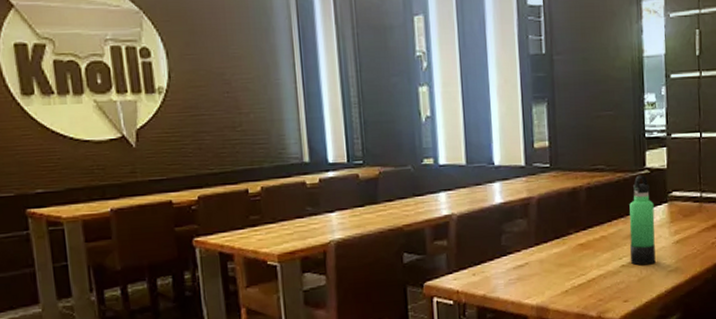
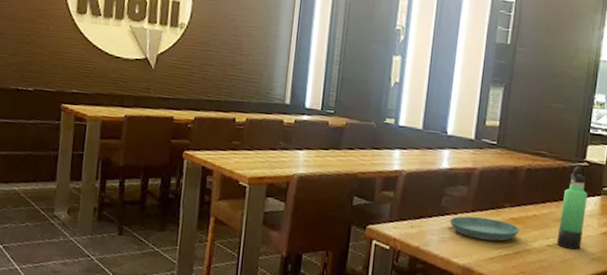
saucer: none [514,249,590,274] -> present [450,216,520,241]

